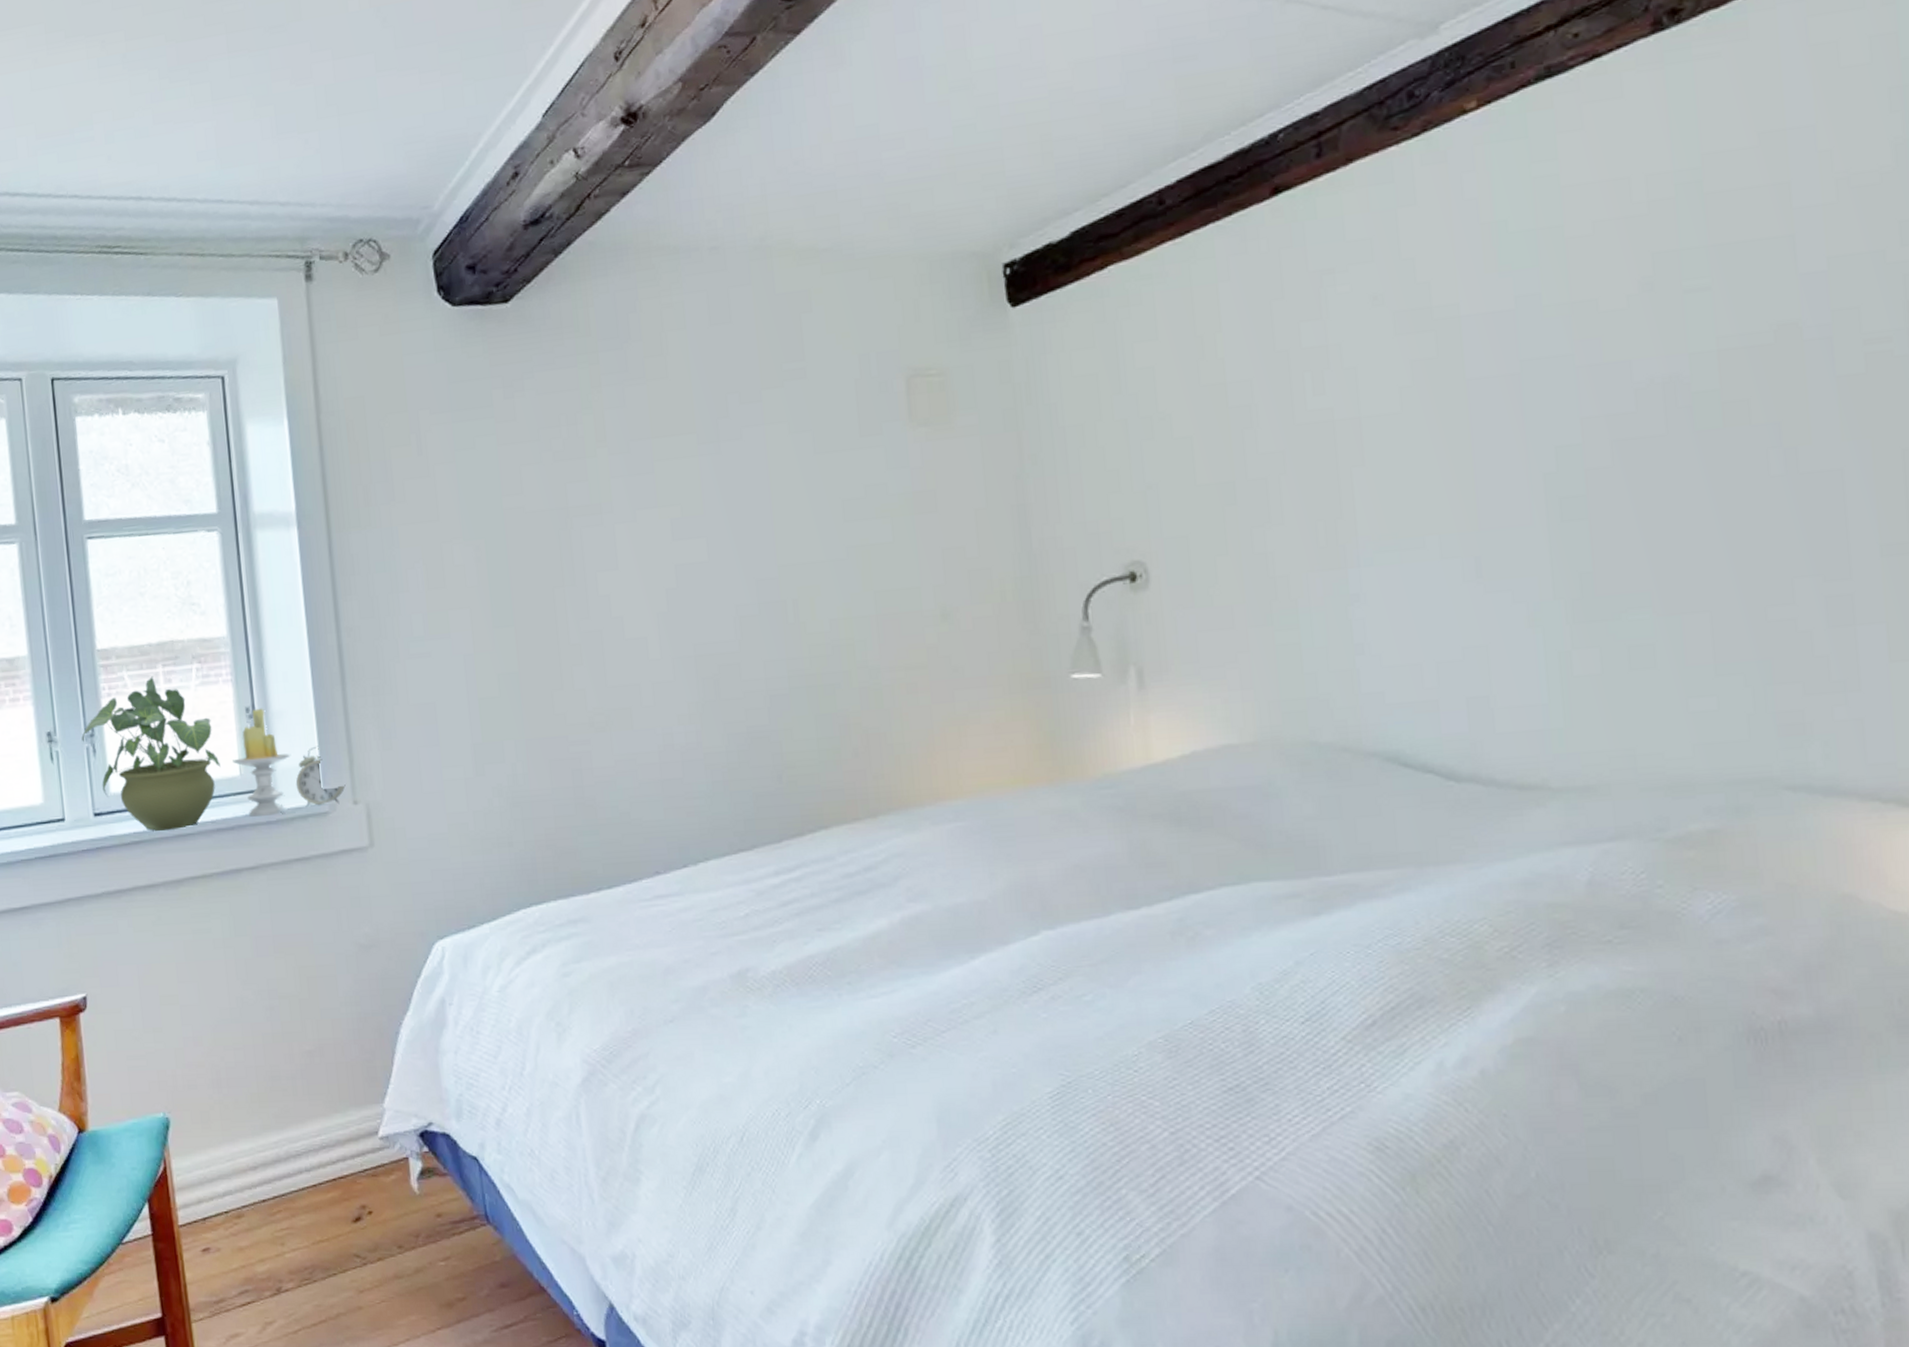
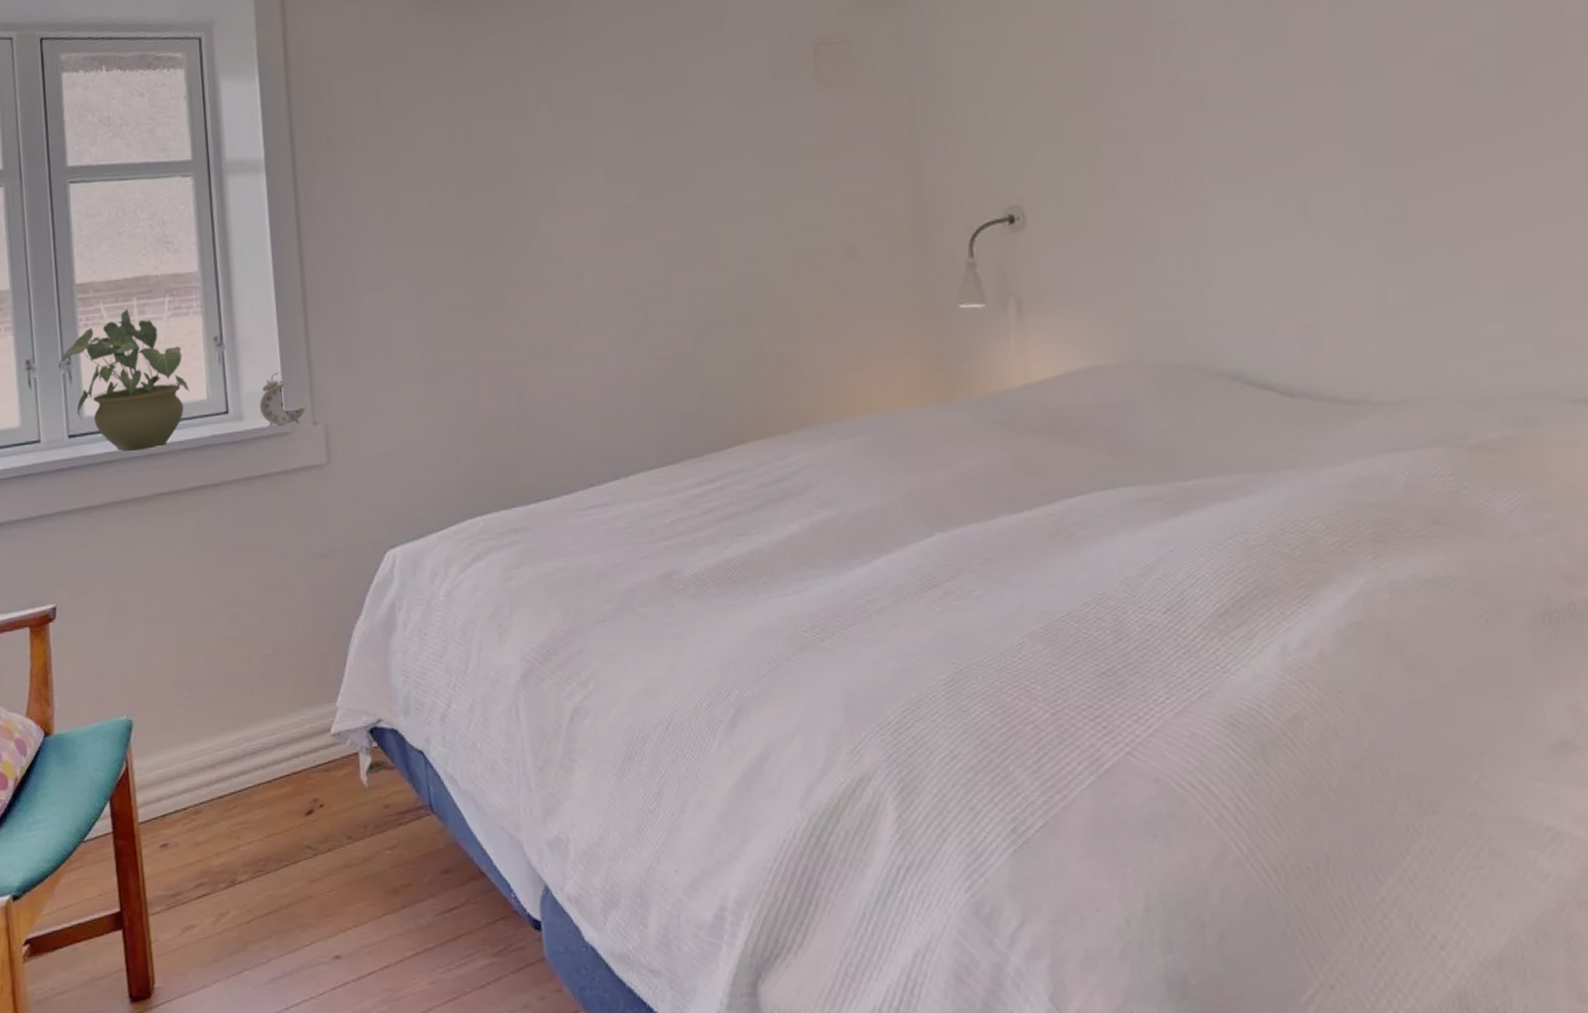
candle: present [232,708,291,818] -> none [201,337,256,438]

